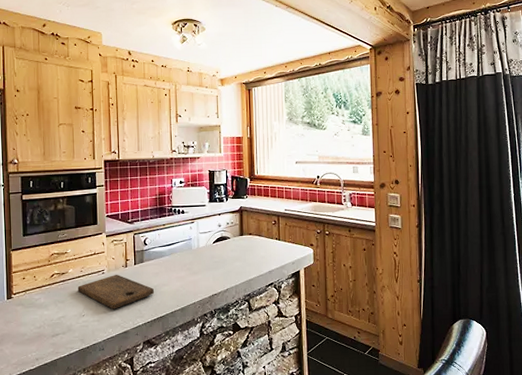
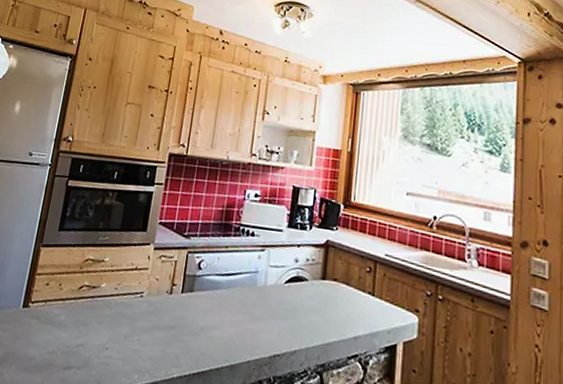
cutting board: present [77,275,154,310] -> none [106,301,200,349]

